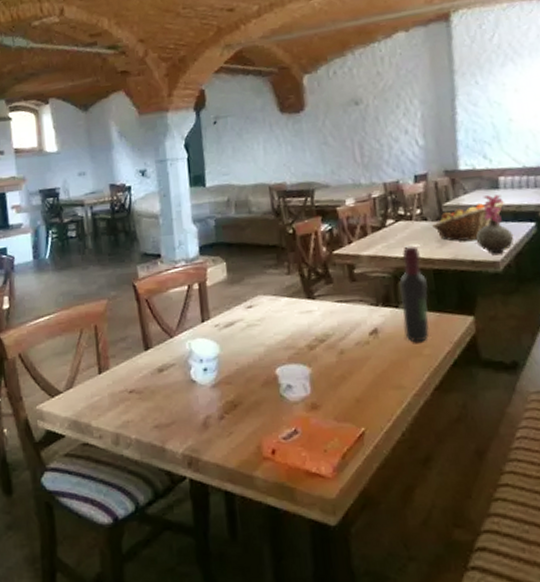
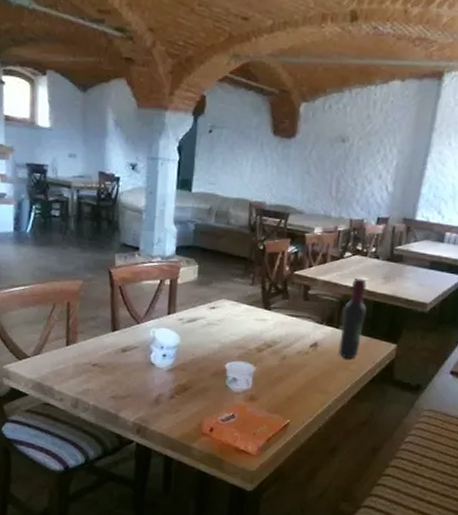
fruit basket: present [432,201,506,242] -> none [382,252,445,282]
vase: present [476,194,514,254] -> none [415,246,445,297]

